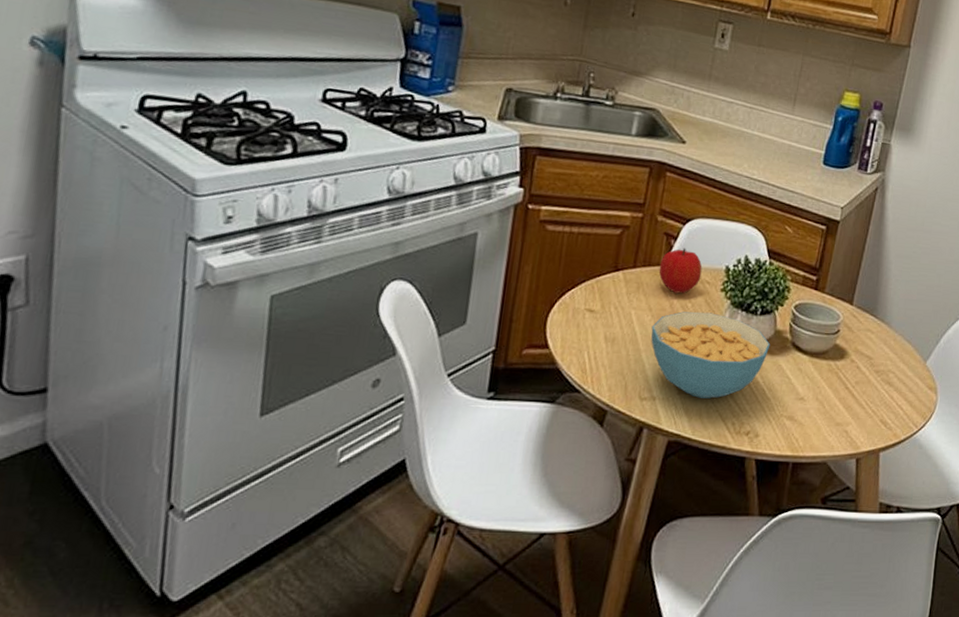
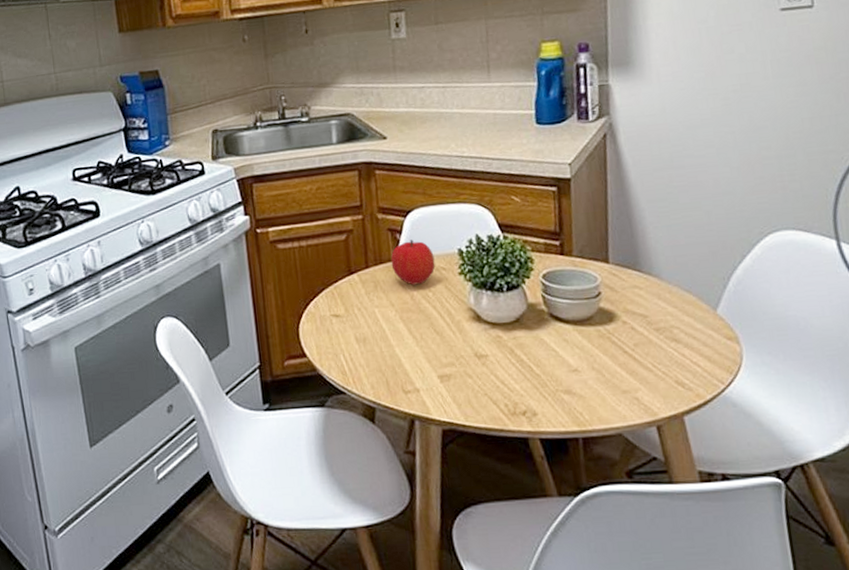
cereal bowl: present [651,311,771,399] -> none [398,298,526,384]

